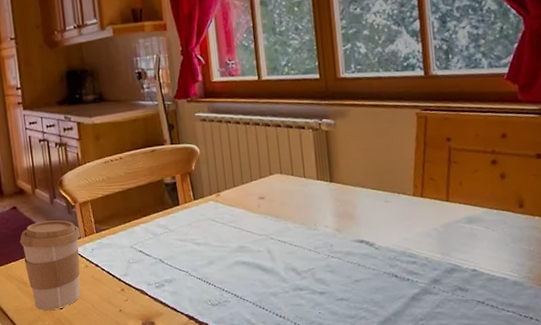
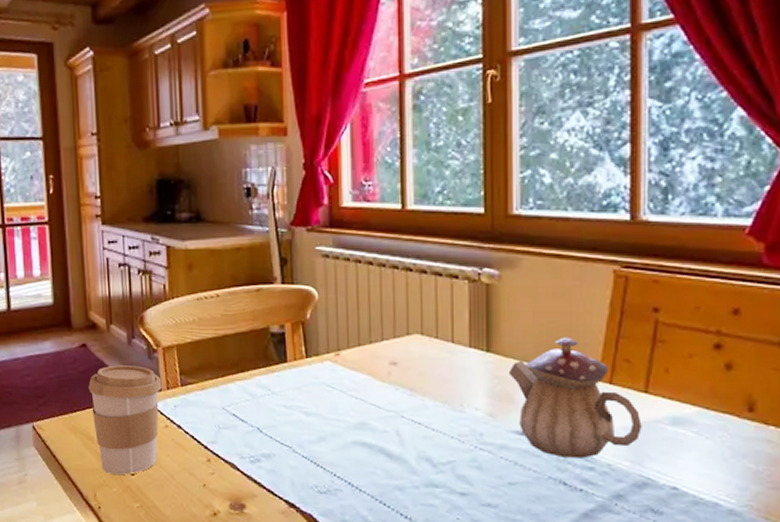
teapot: none [347,165,447,257] -> present [508,336,642,459]

